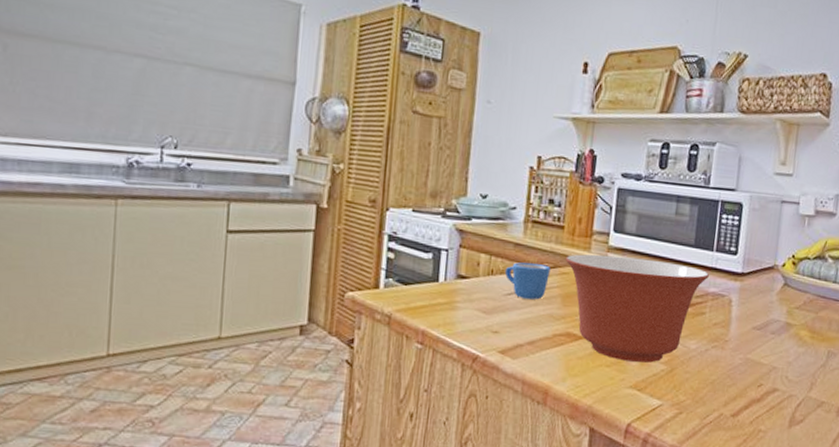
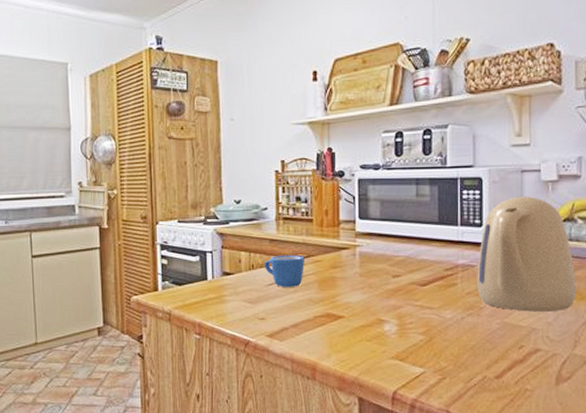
mixing bowl: present [565,254,710,363] -> none [317,240,458,335]
kettle: none [724,227,820,351] -> present [477,196,577,312]

